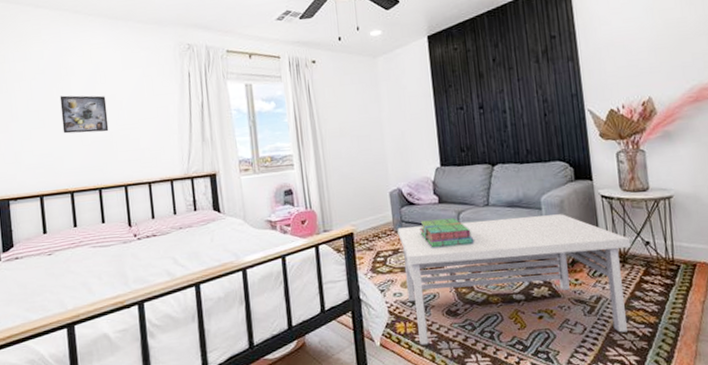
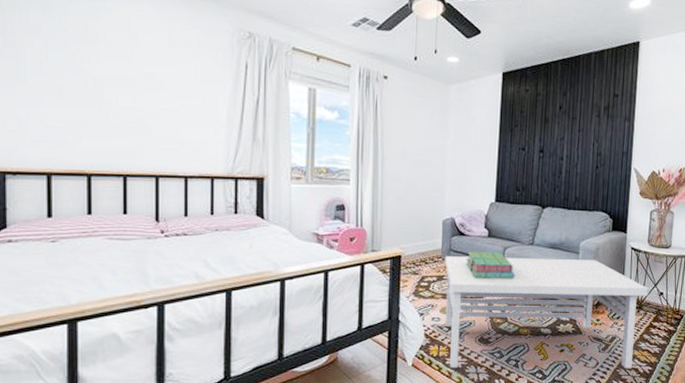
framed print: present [59,95,109,134] -> none [84,63,143,113]

